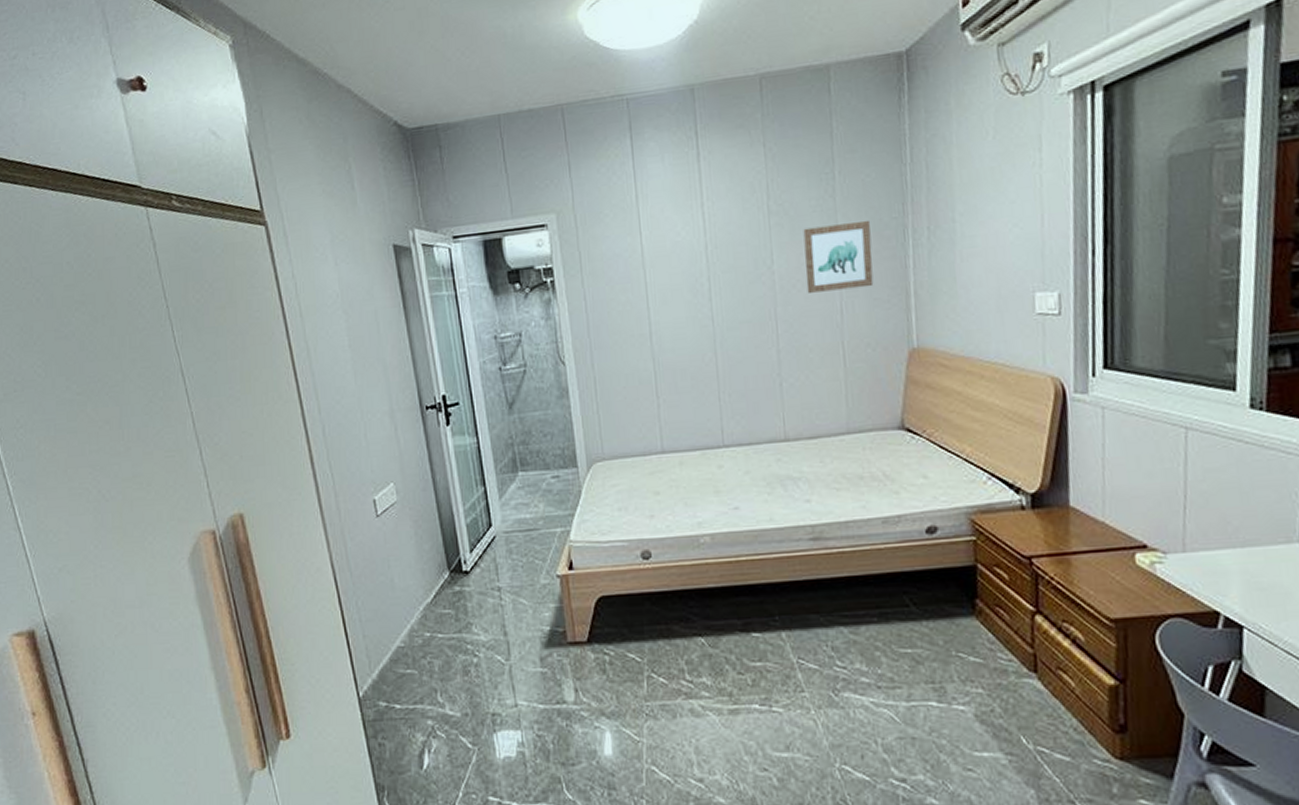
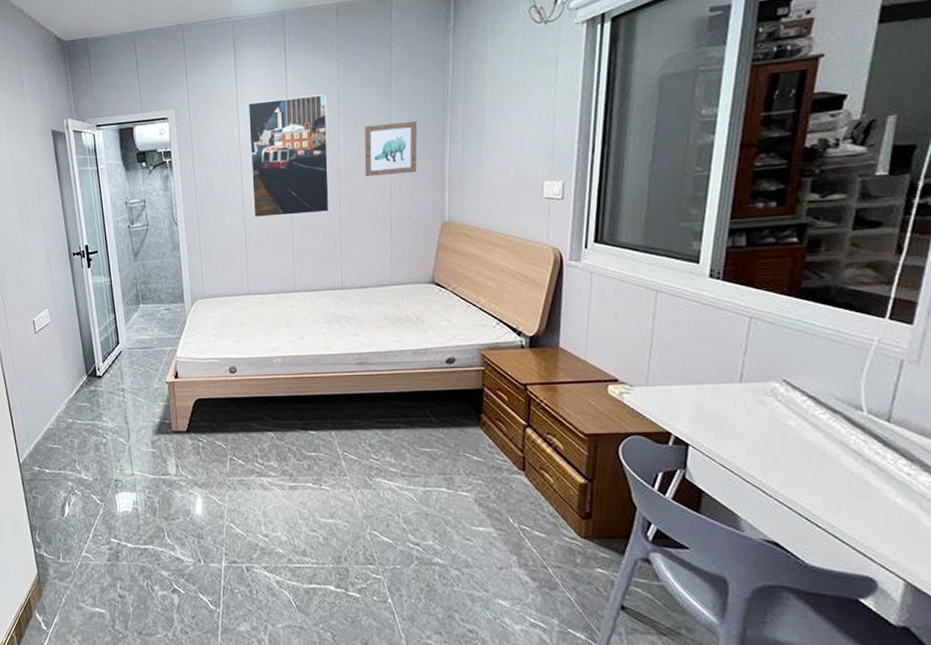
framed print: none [650,189,764,352] -> present [247,94,330,218]

